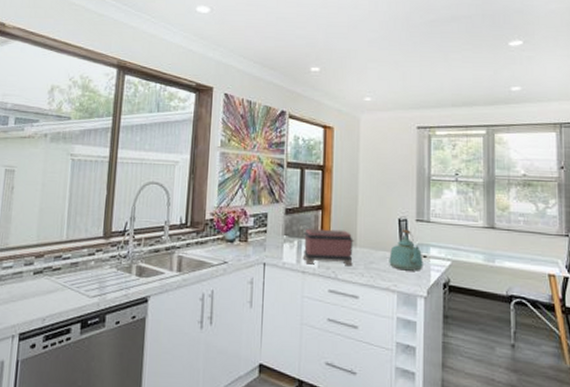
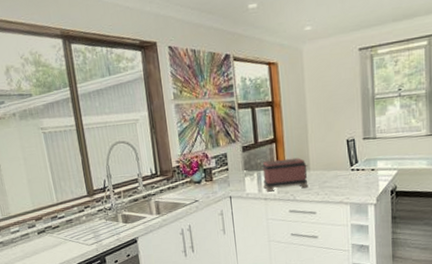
kettle: present [389,229,423,271] -> none [340,148,372,185]

